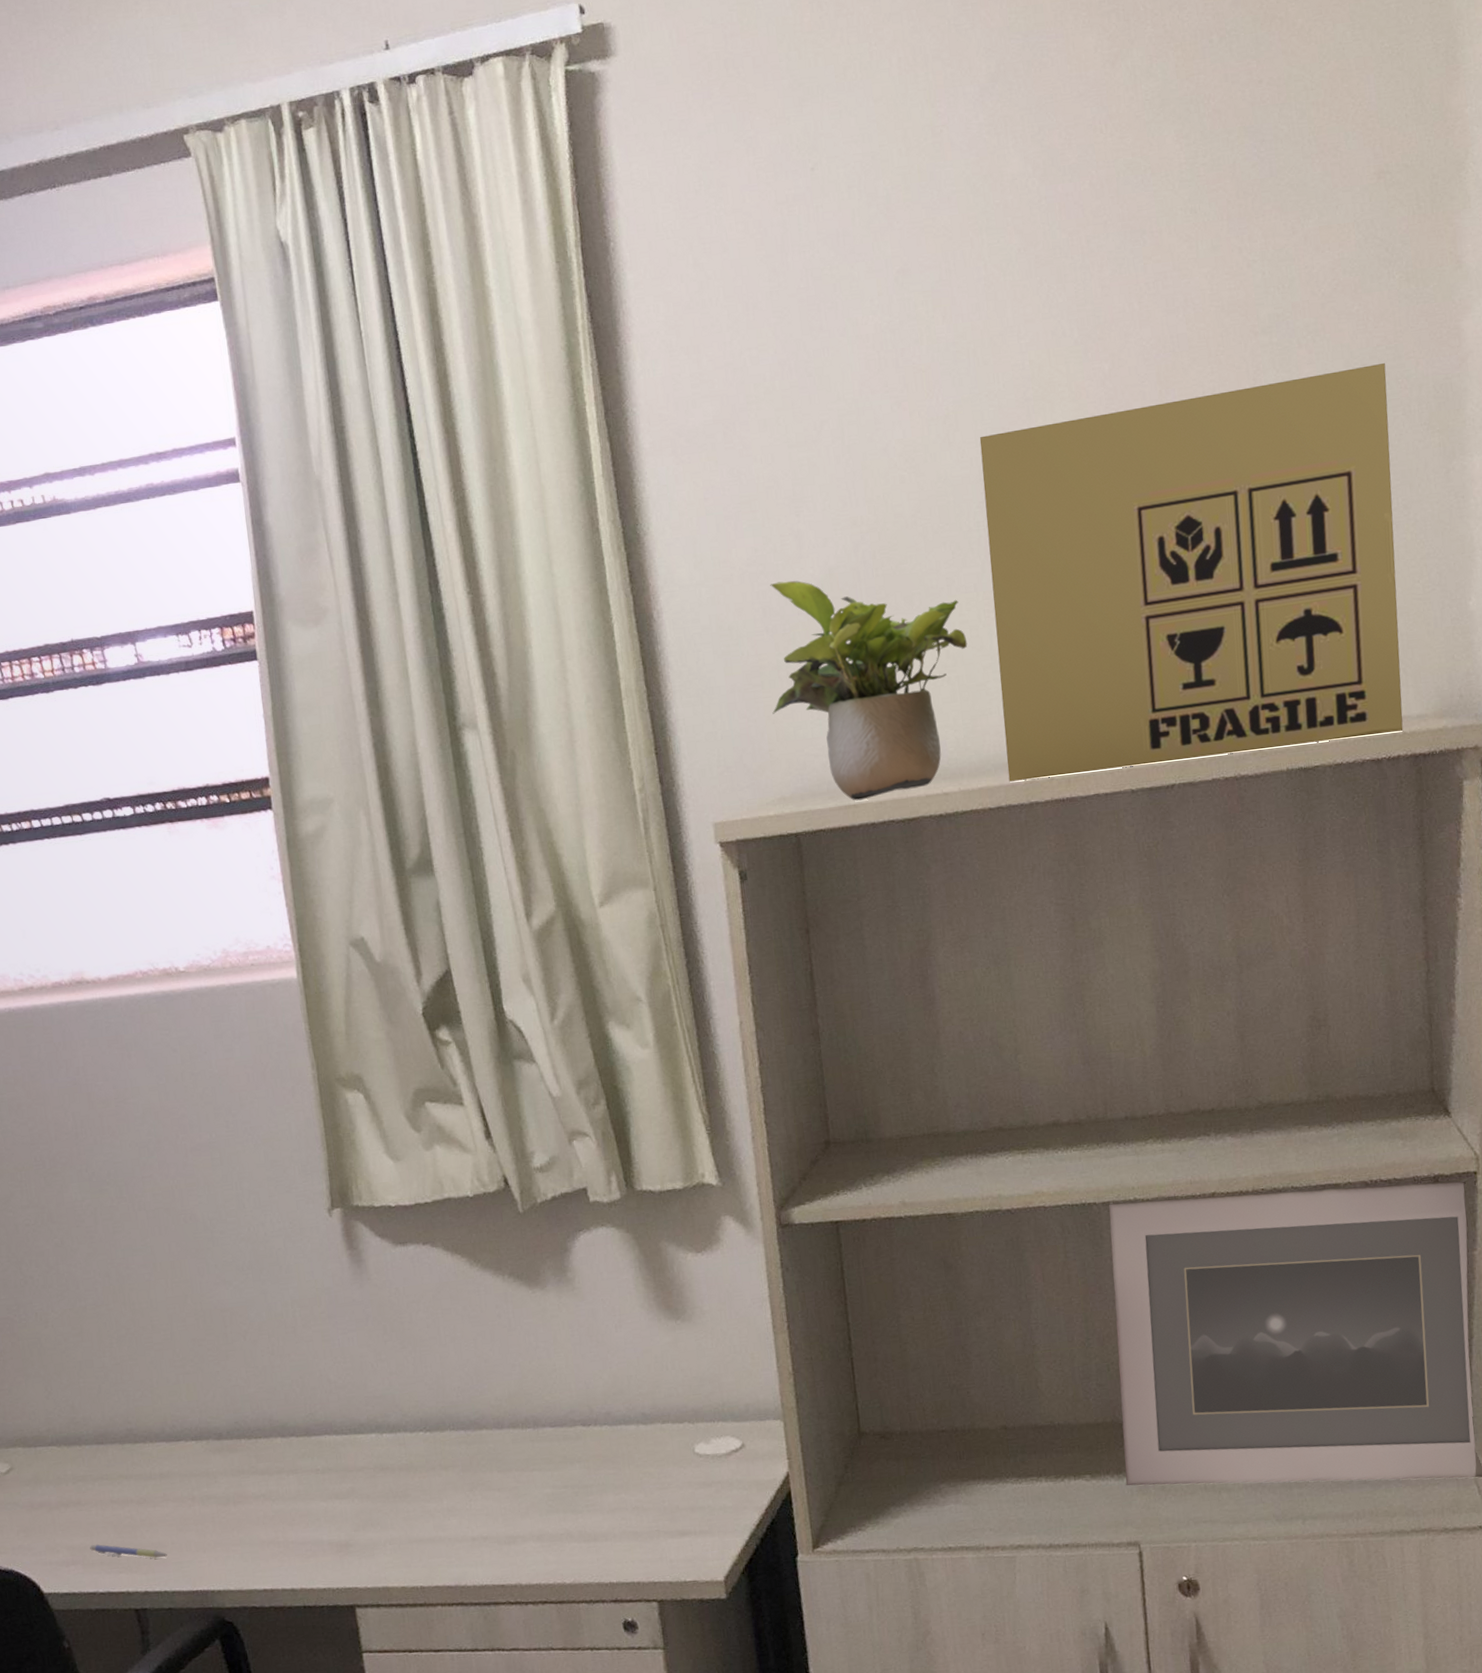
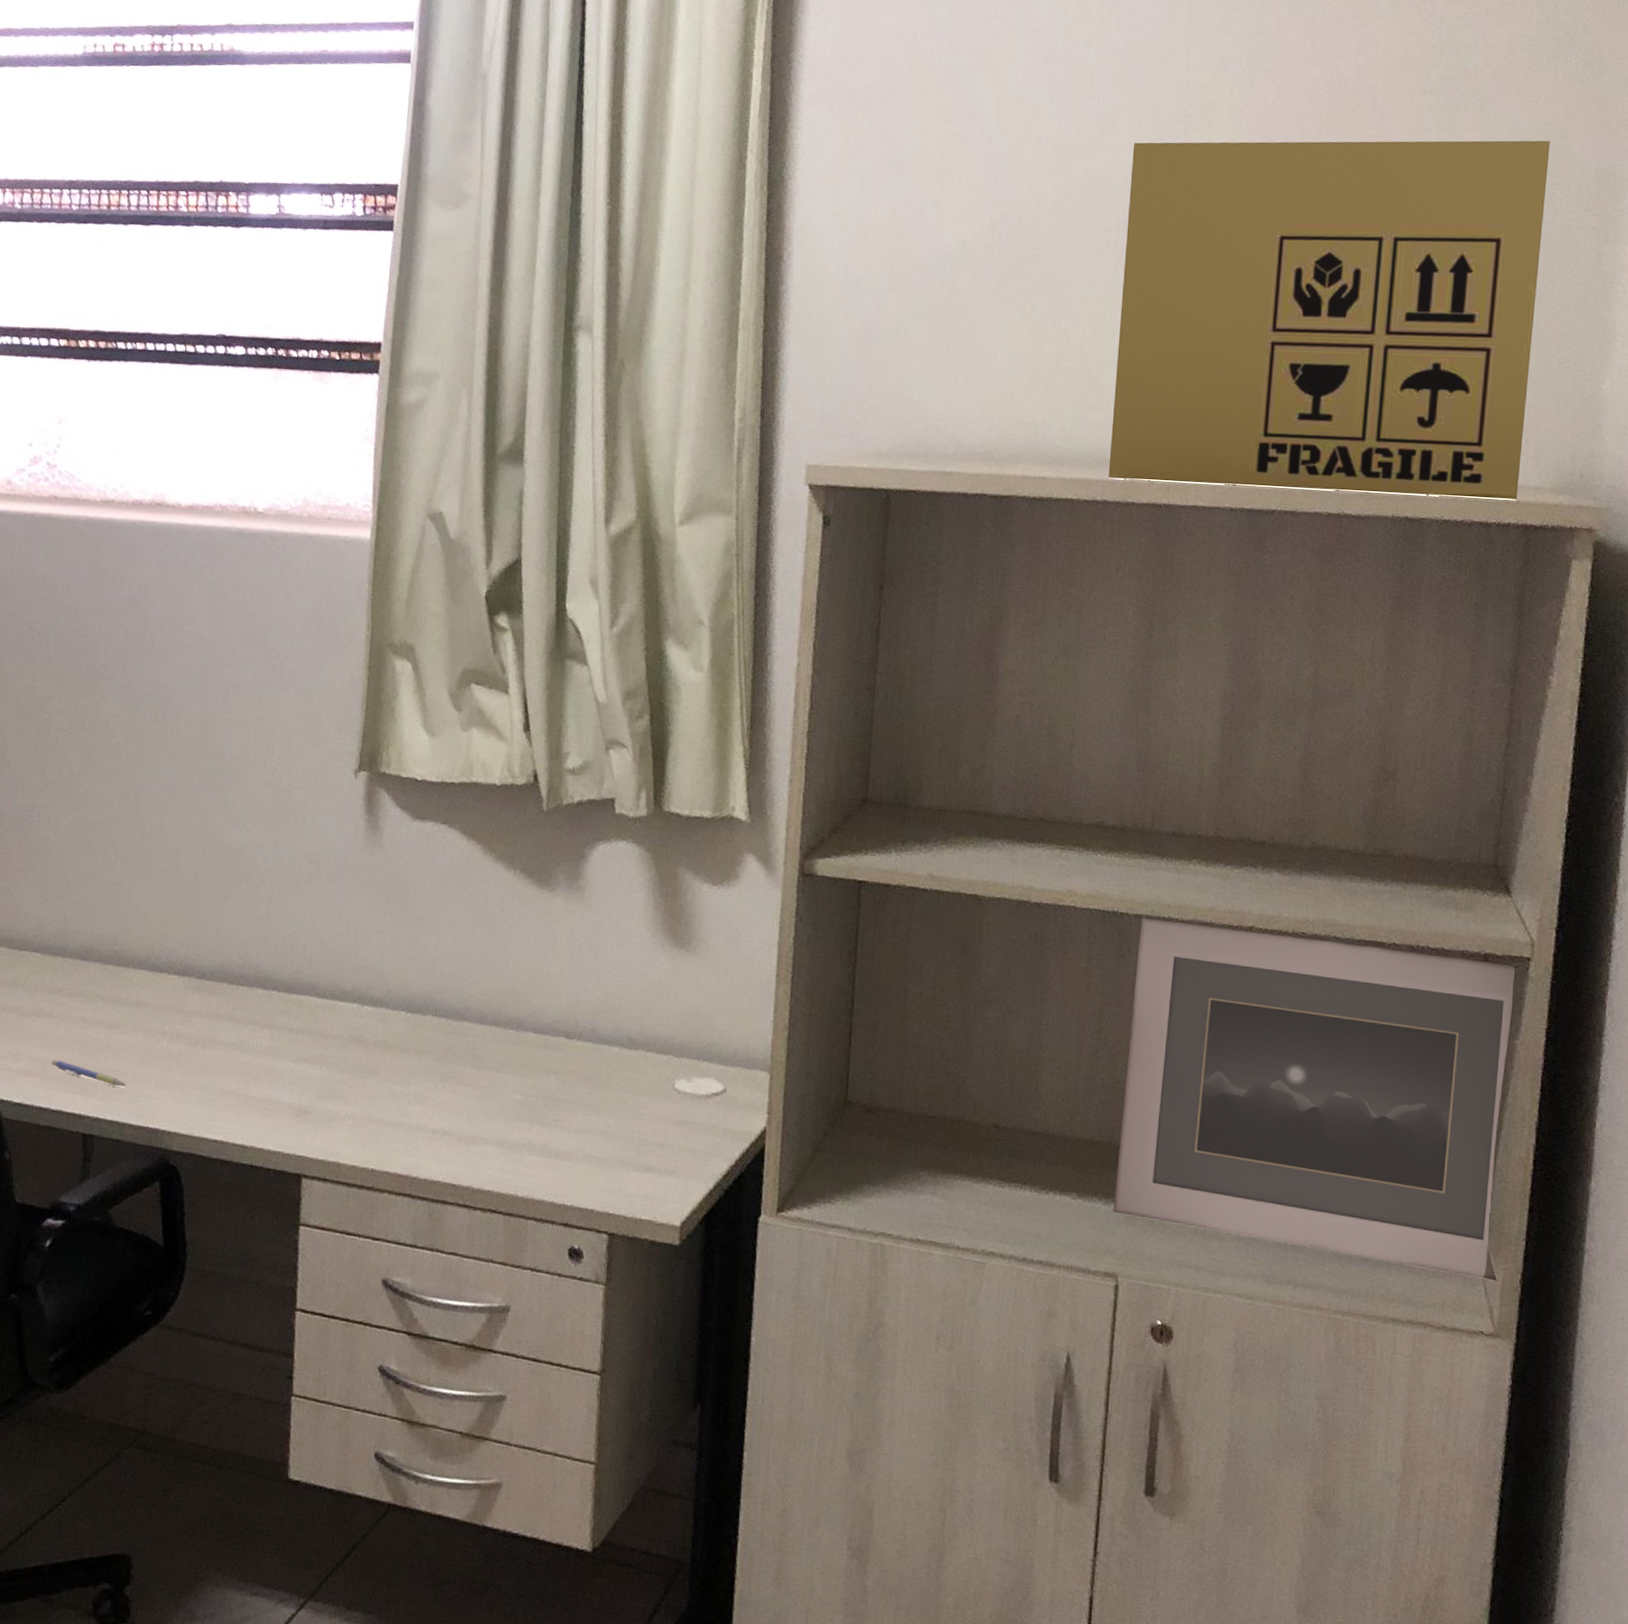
potted plant: present [770,580,968,801] -> none [884,245,1089,469]

